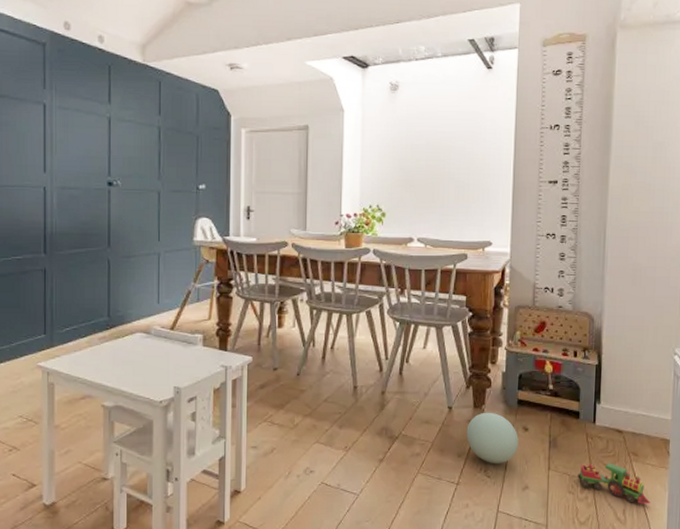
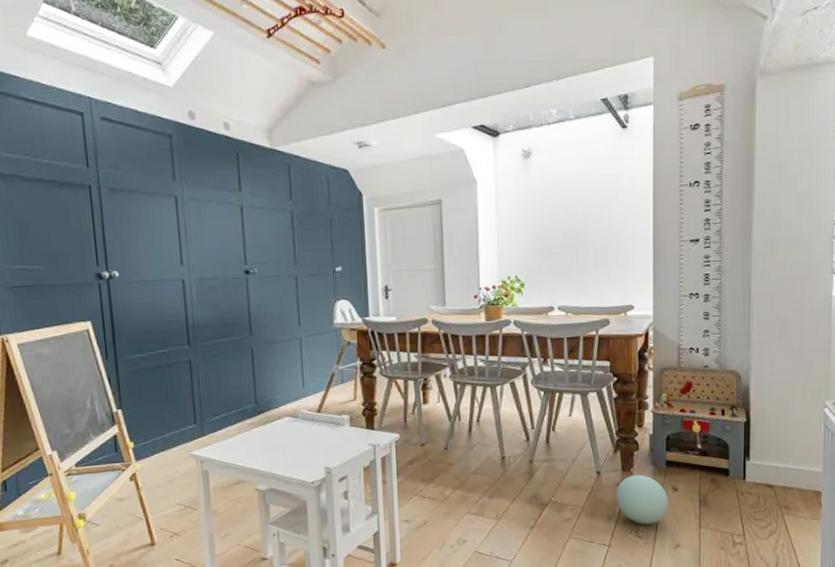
toy train: present [578,463,651,504] -> none [729,517,803,556]

